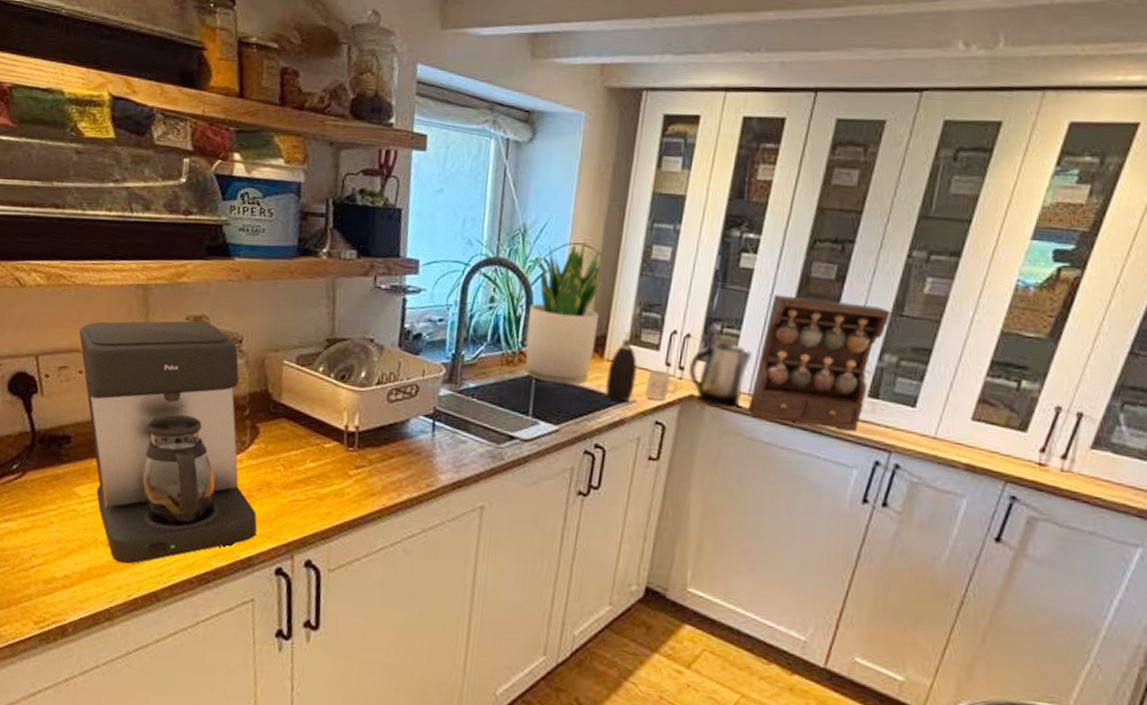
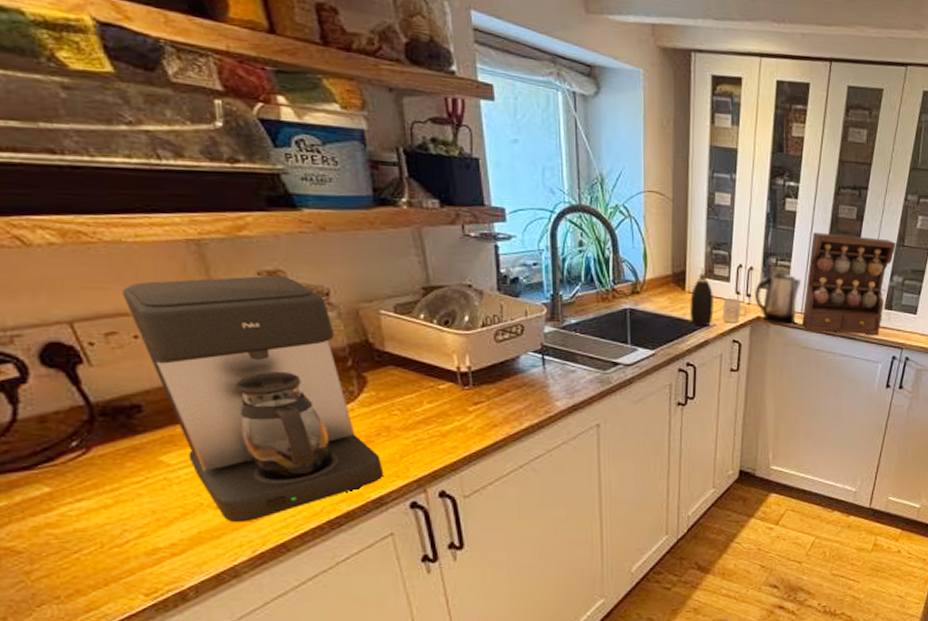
planter: present [525,239,607,385] -> none [616,187,680,315]

